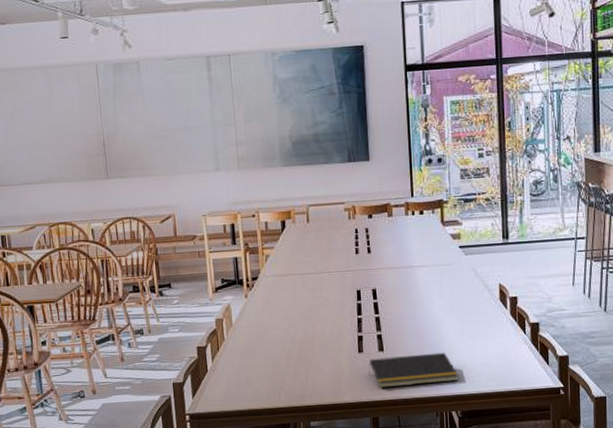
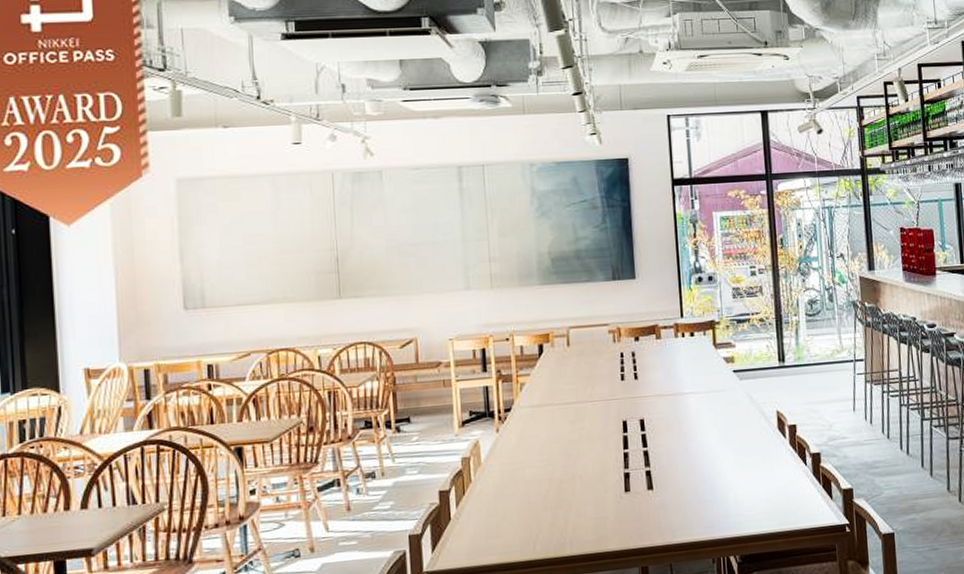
notepad: present [368,352,459,389] -> none [636,488,737,533]

